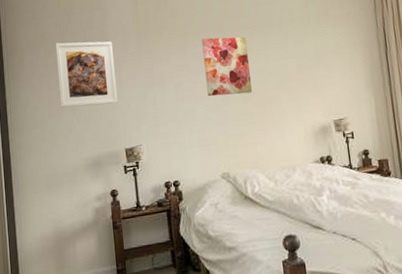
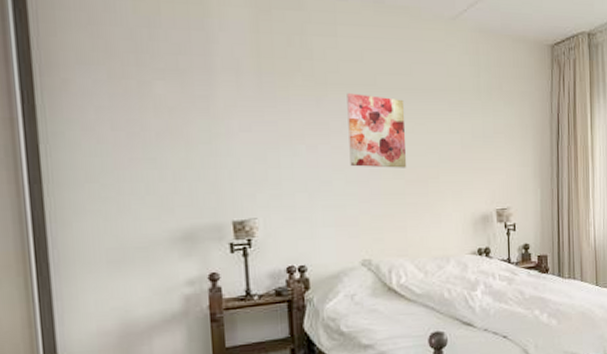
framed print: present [55,41,118,108] -> none [126,65,225,162]

